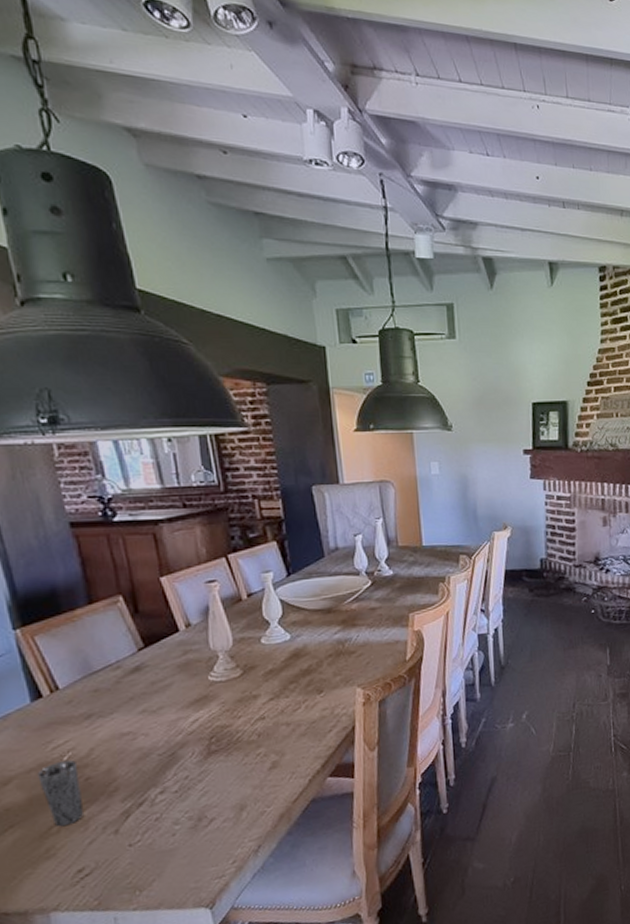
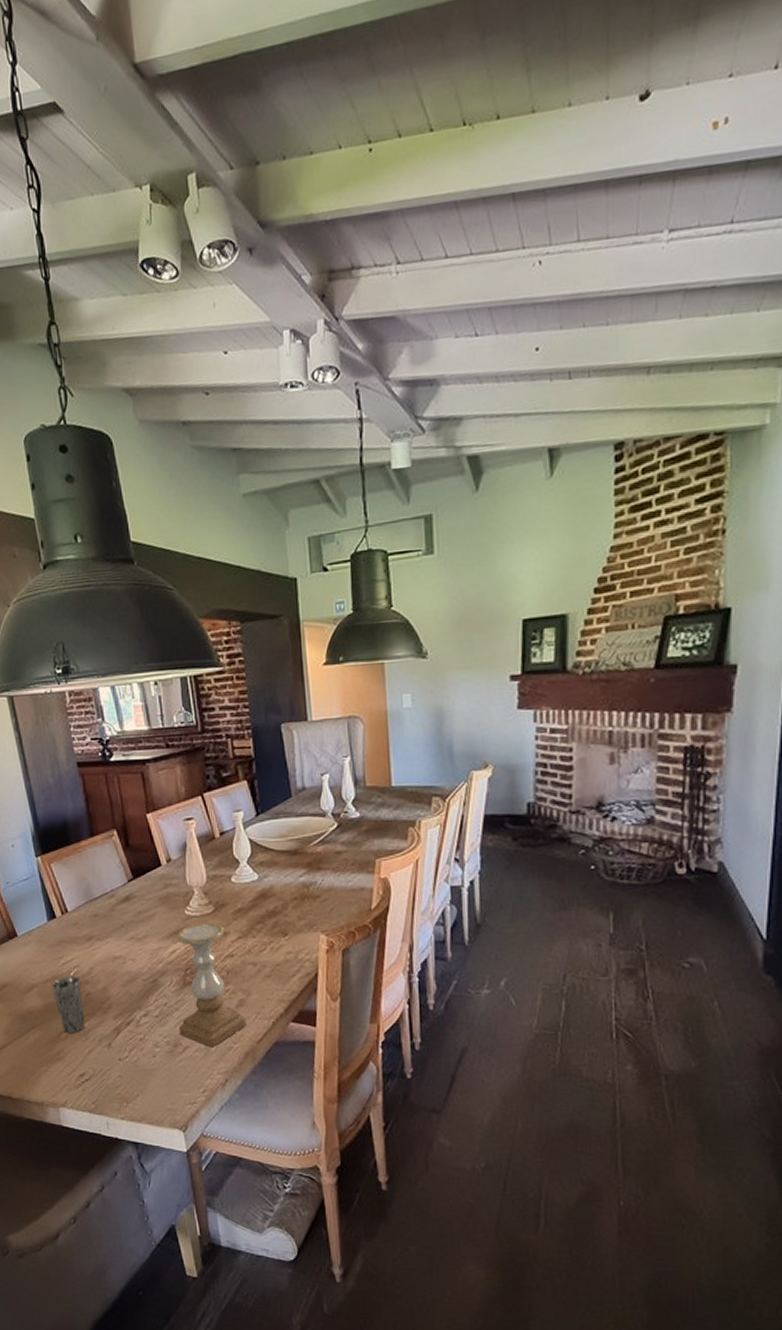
candle holder: none [199,686,281,816] -> present [177,923,247,1048]

